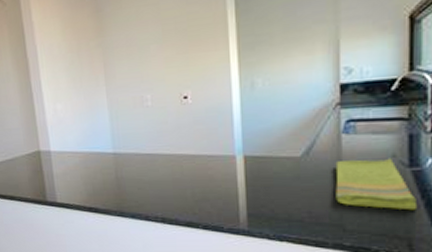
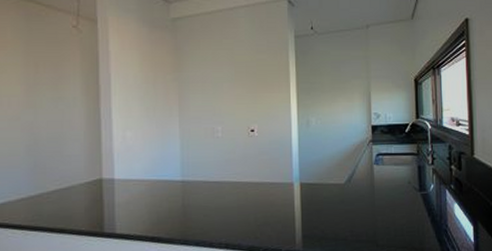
dish towel: present [335,158,418,211] -> none [370,184,427,226]

